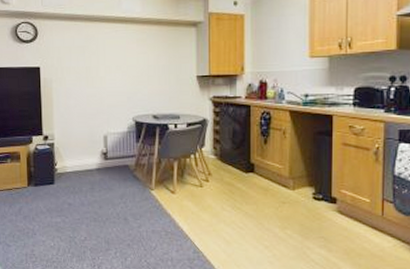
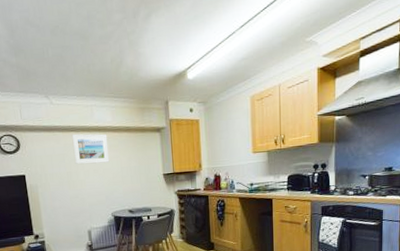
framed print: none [95,24,135,59] -> present [71,134,110,165]

